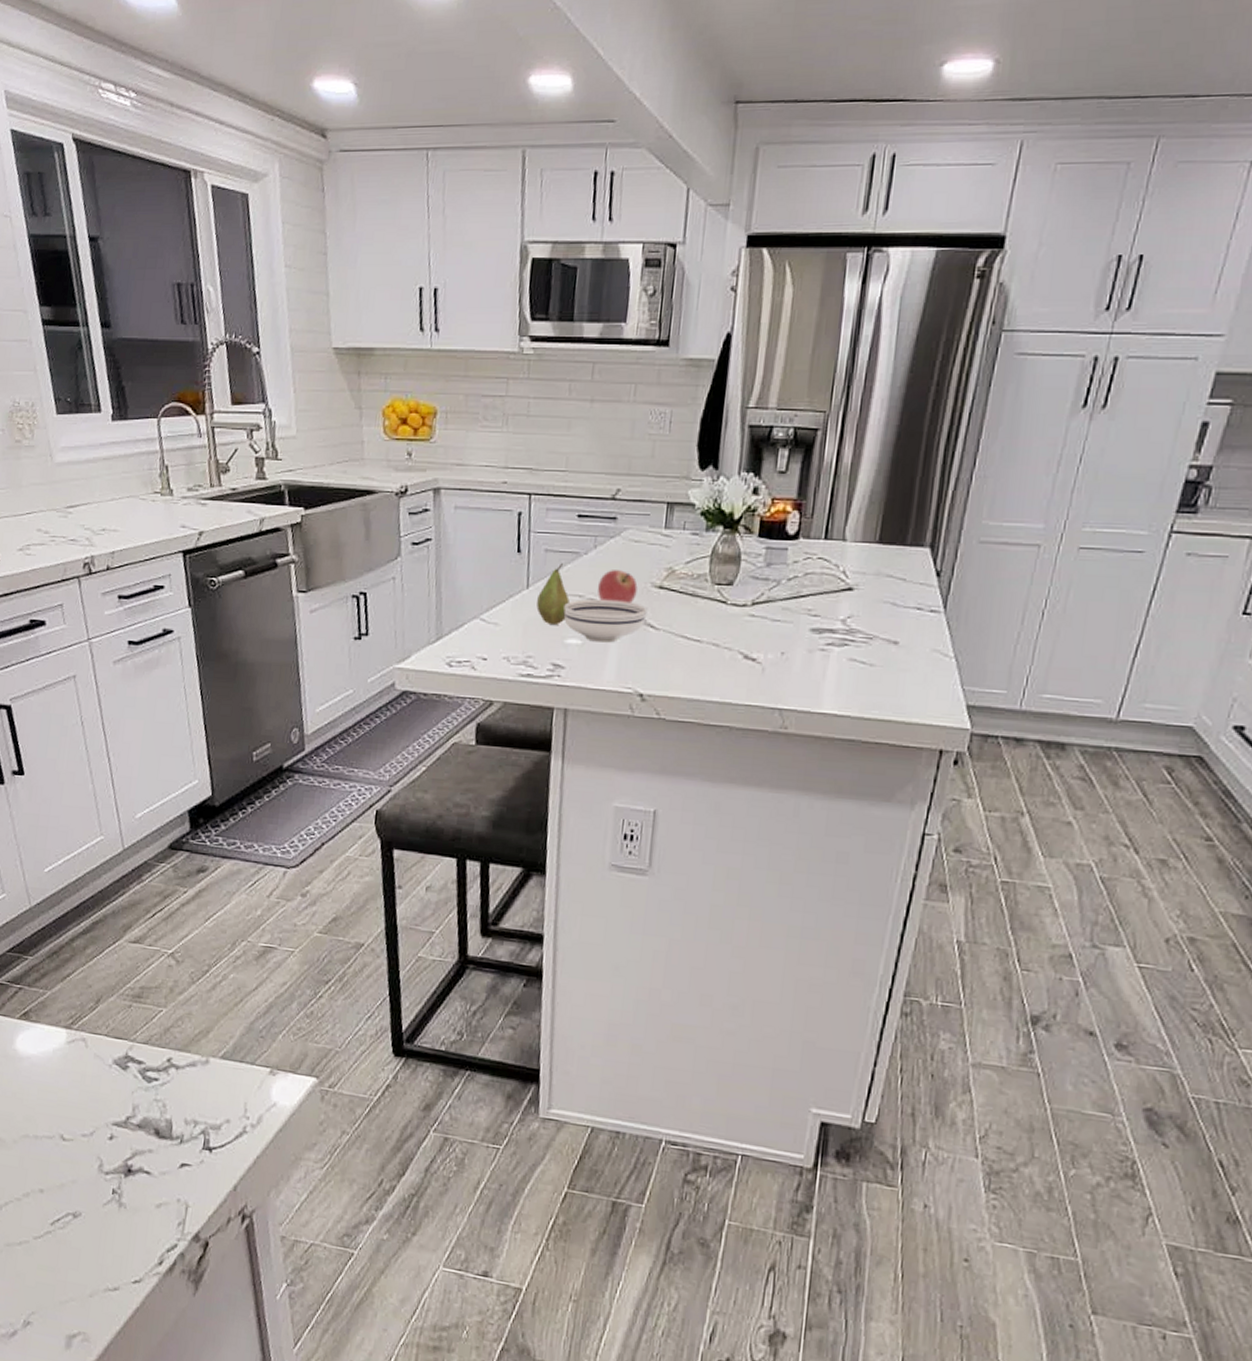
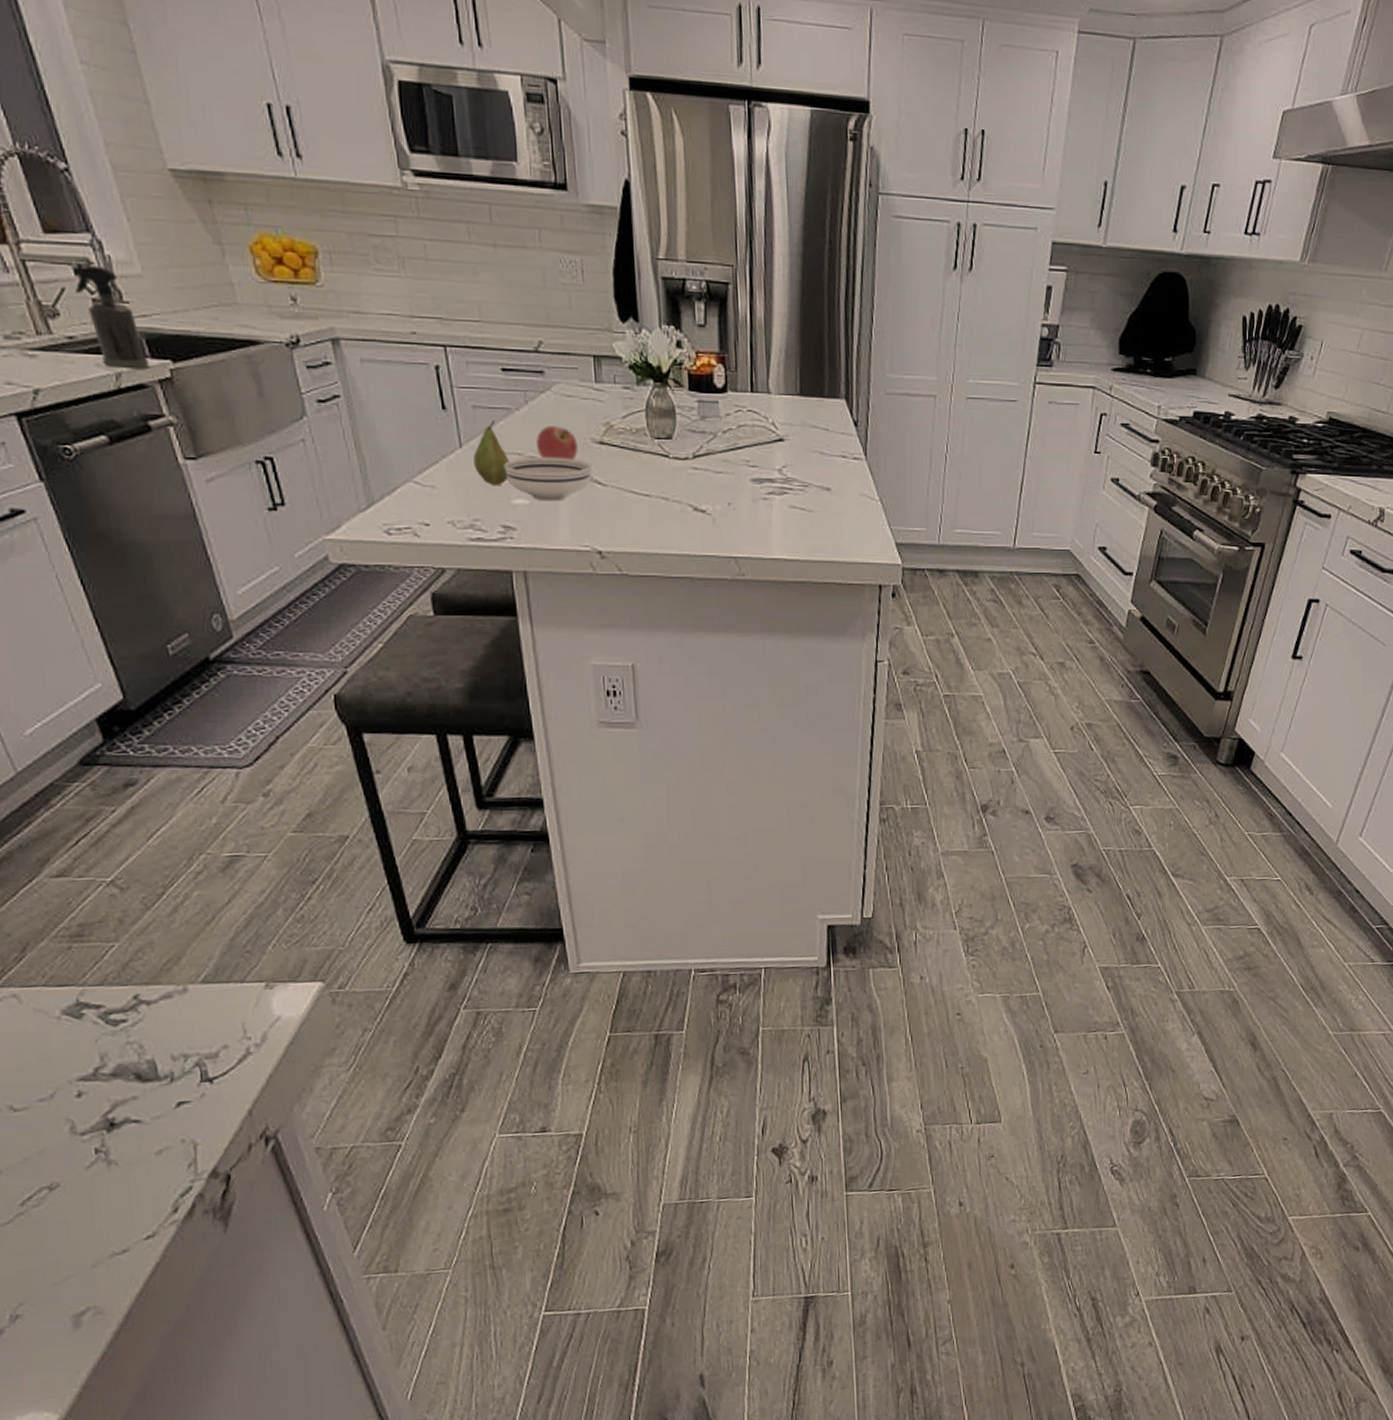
spray bottle: none [245,430,287,516] -> present [72,265,150,370]

